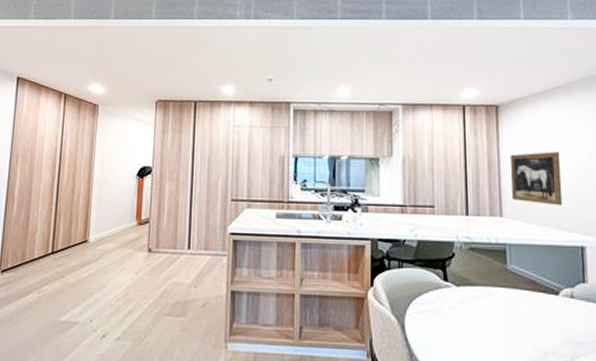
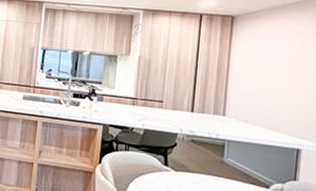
wall art: present [511,152,563,206] -> none [236,61,289,111]

